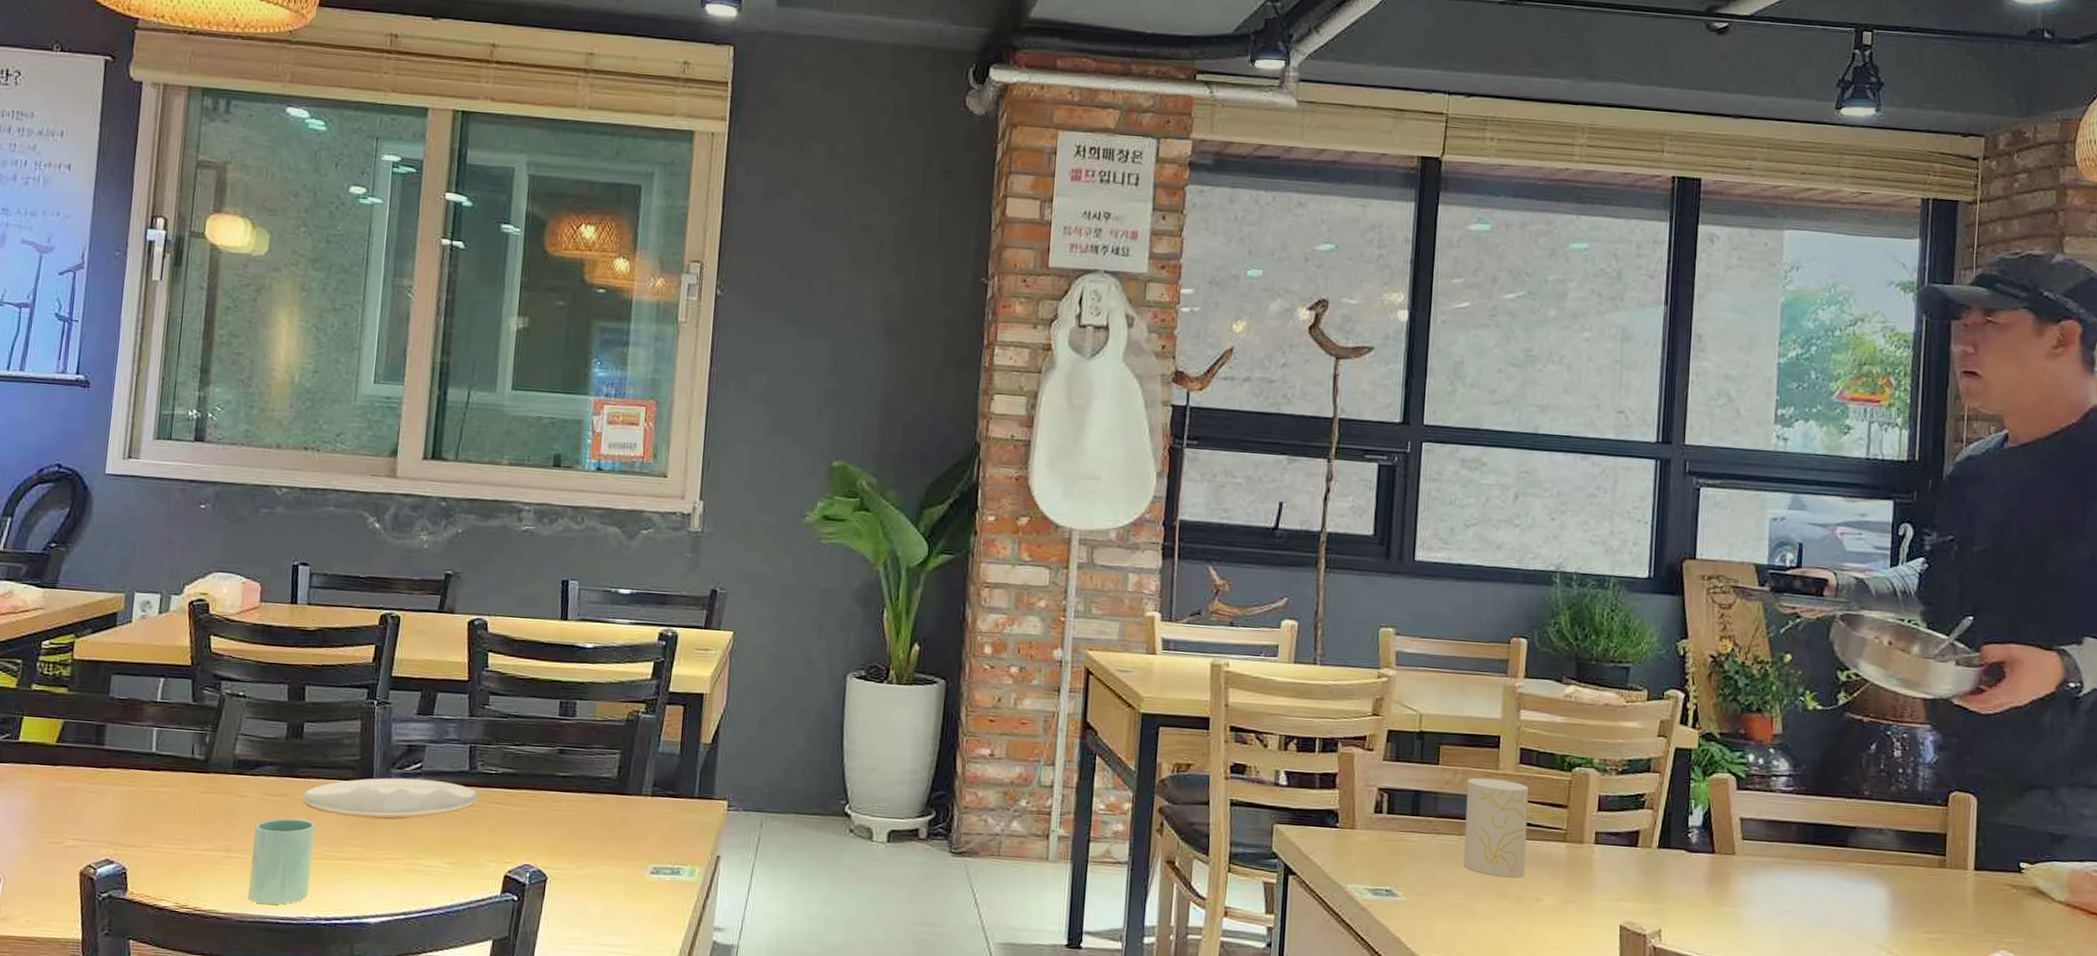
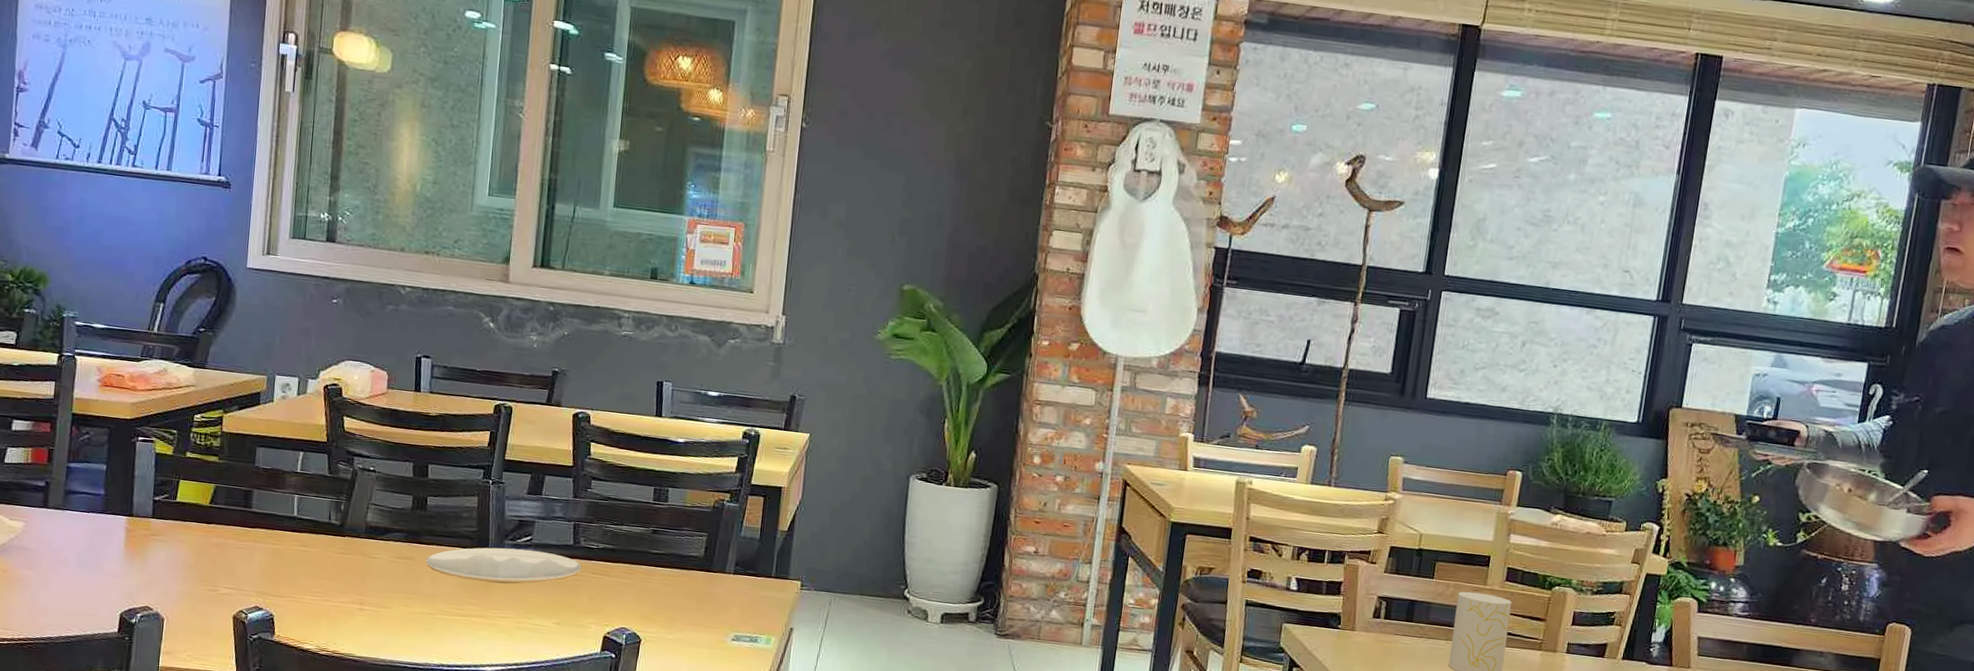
cup: present [247,818,316,905] -> none [379,578,439,652]

